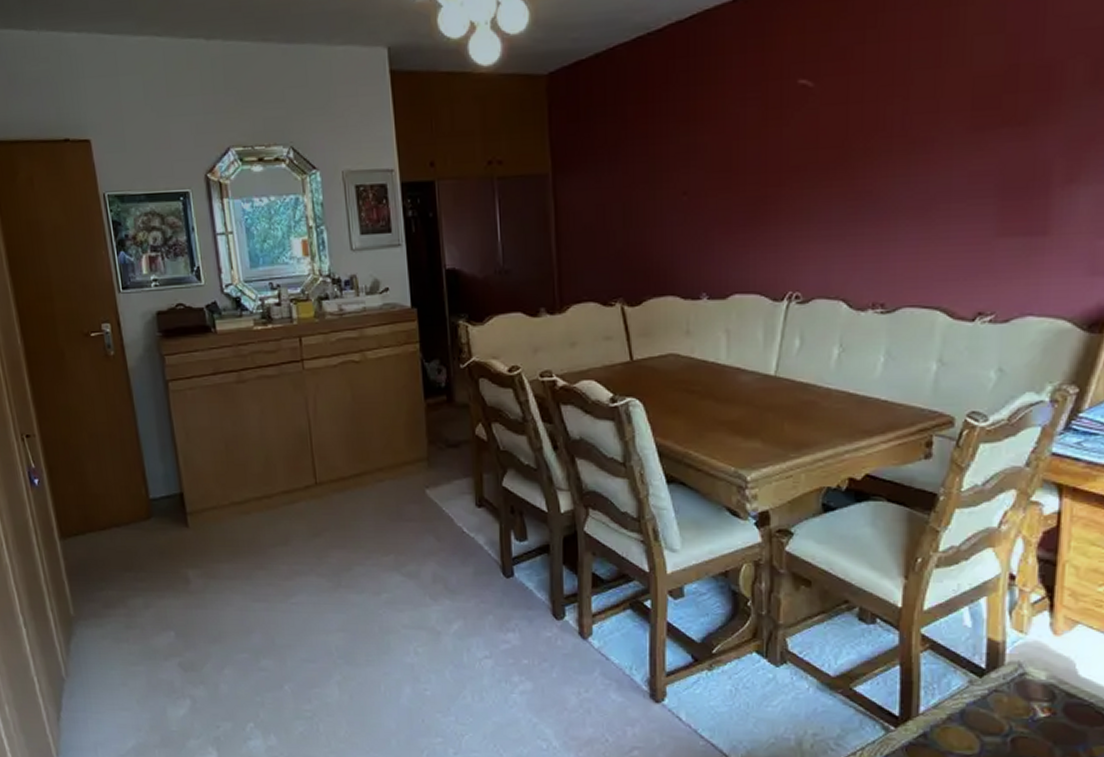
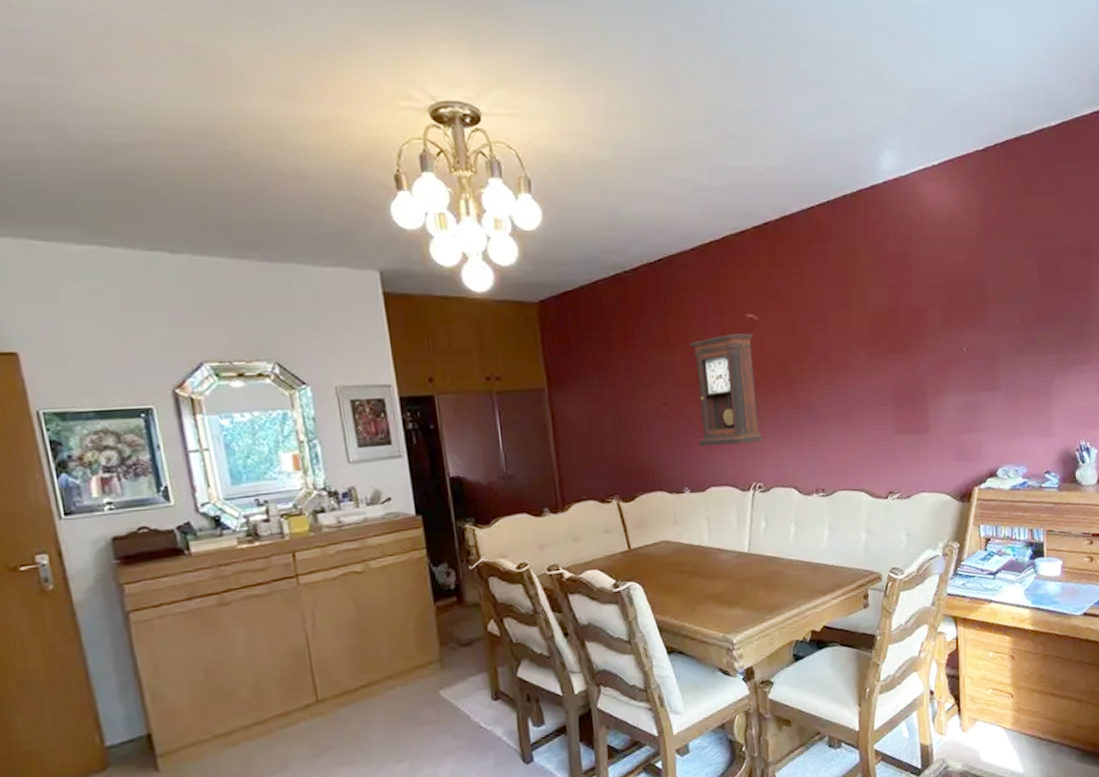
pendulum clock: none [722,104,807,245] -> present [690,333,763,447]

